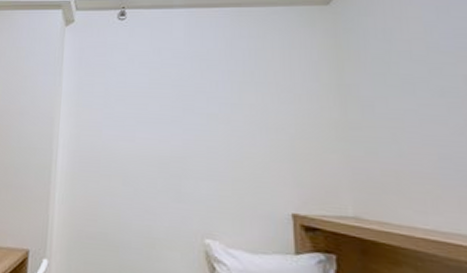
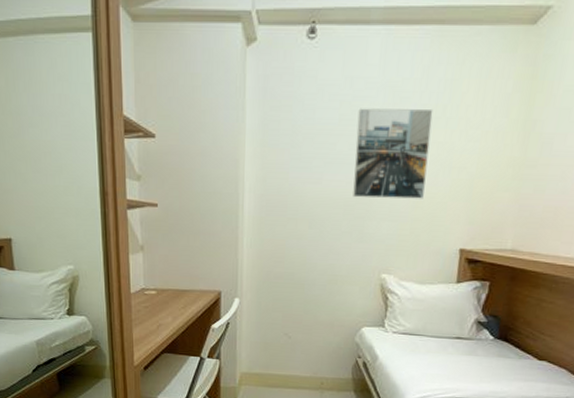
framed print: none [167,74,242,159] -> present [353,108,433,199]

